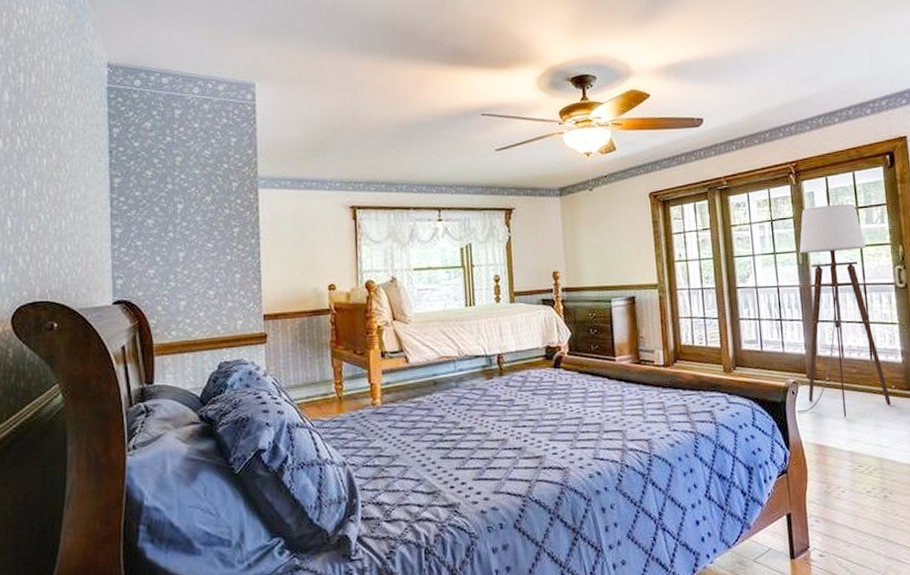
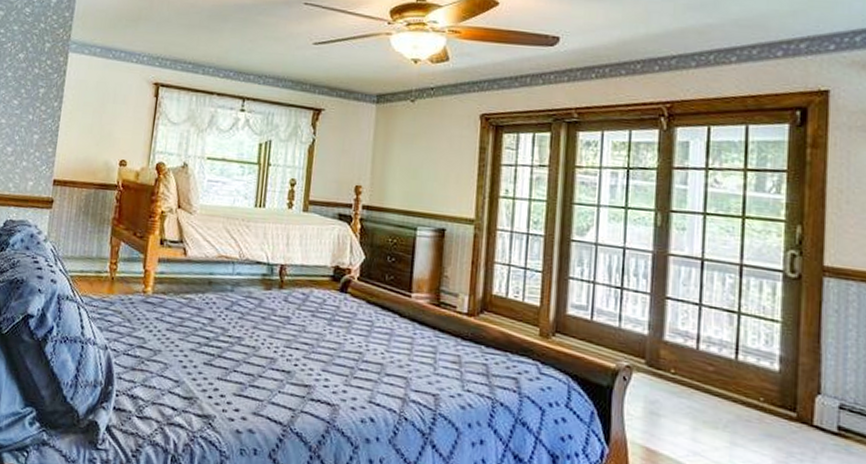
floor lamp: present [796,203,891,418] -> none [625,160,756,424]

